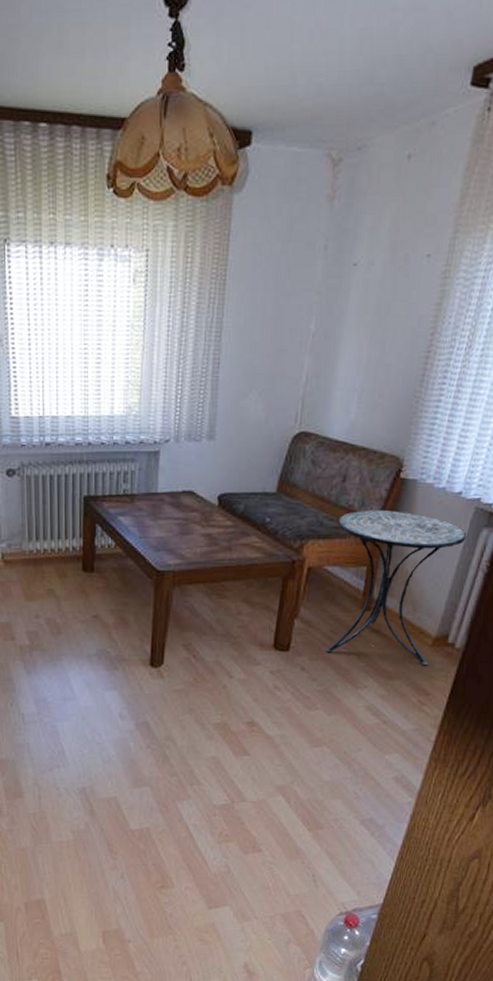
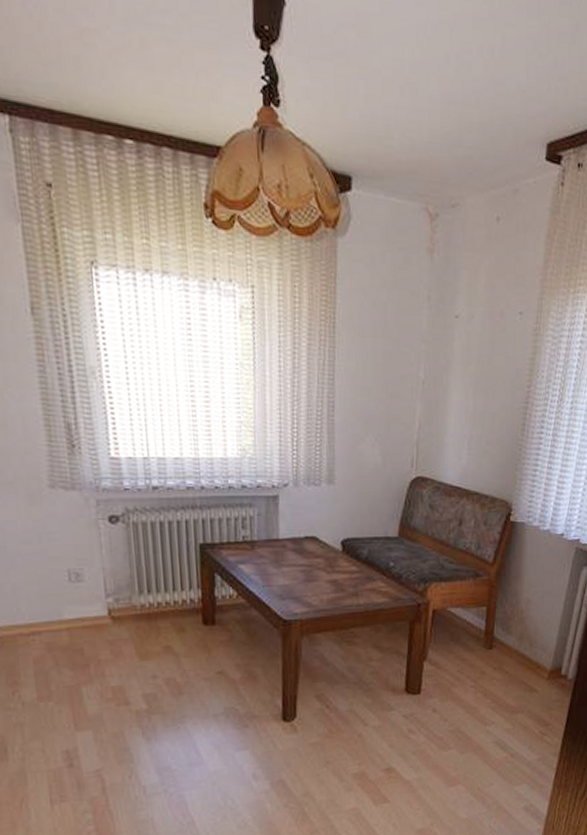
side table: present [326,509,467,666] -> none [455,551,571,698]

